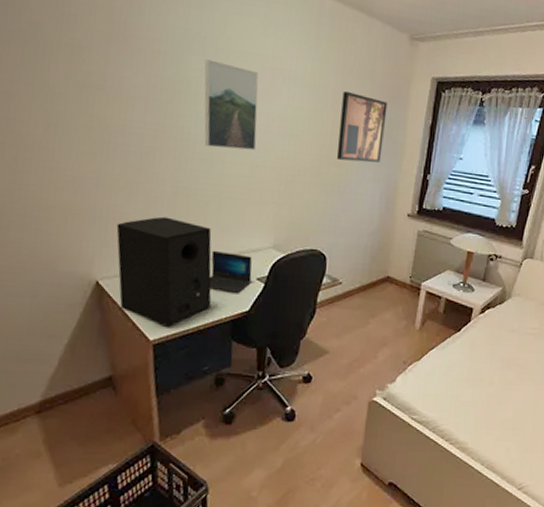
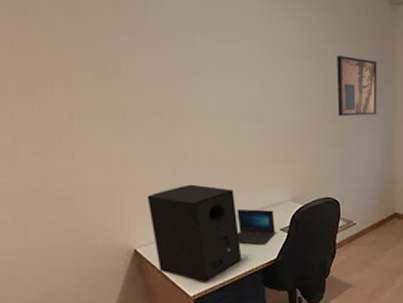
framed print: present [204,59,259,151] -> none [209,39,266,118]

